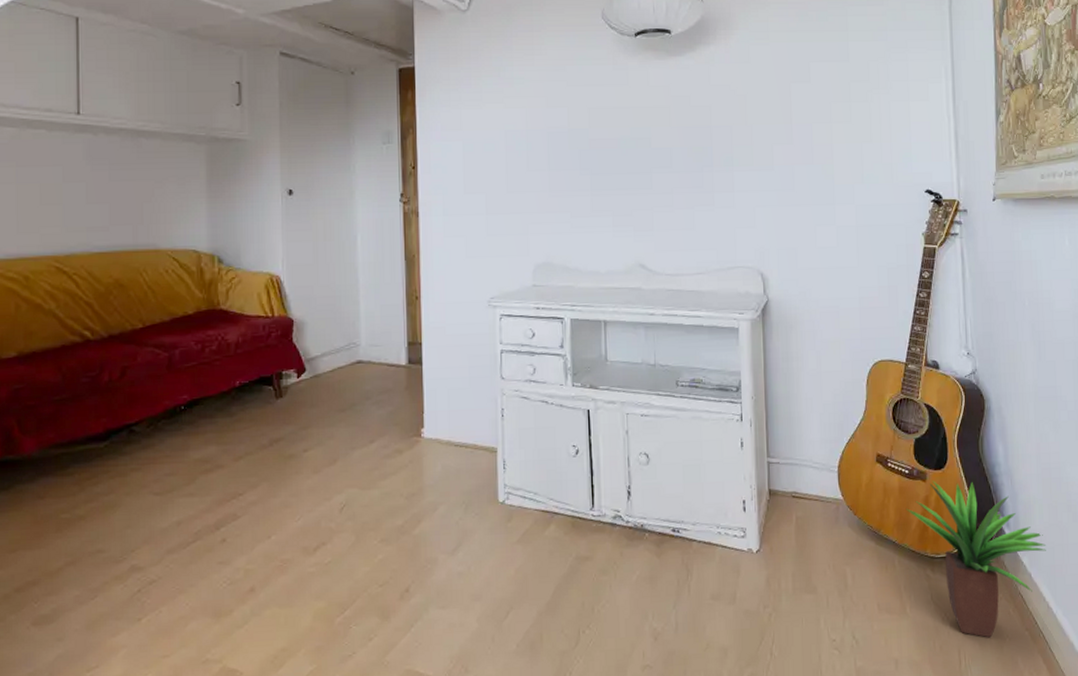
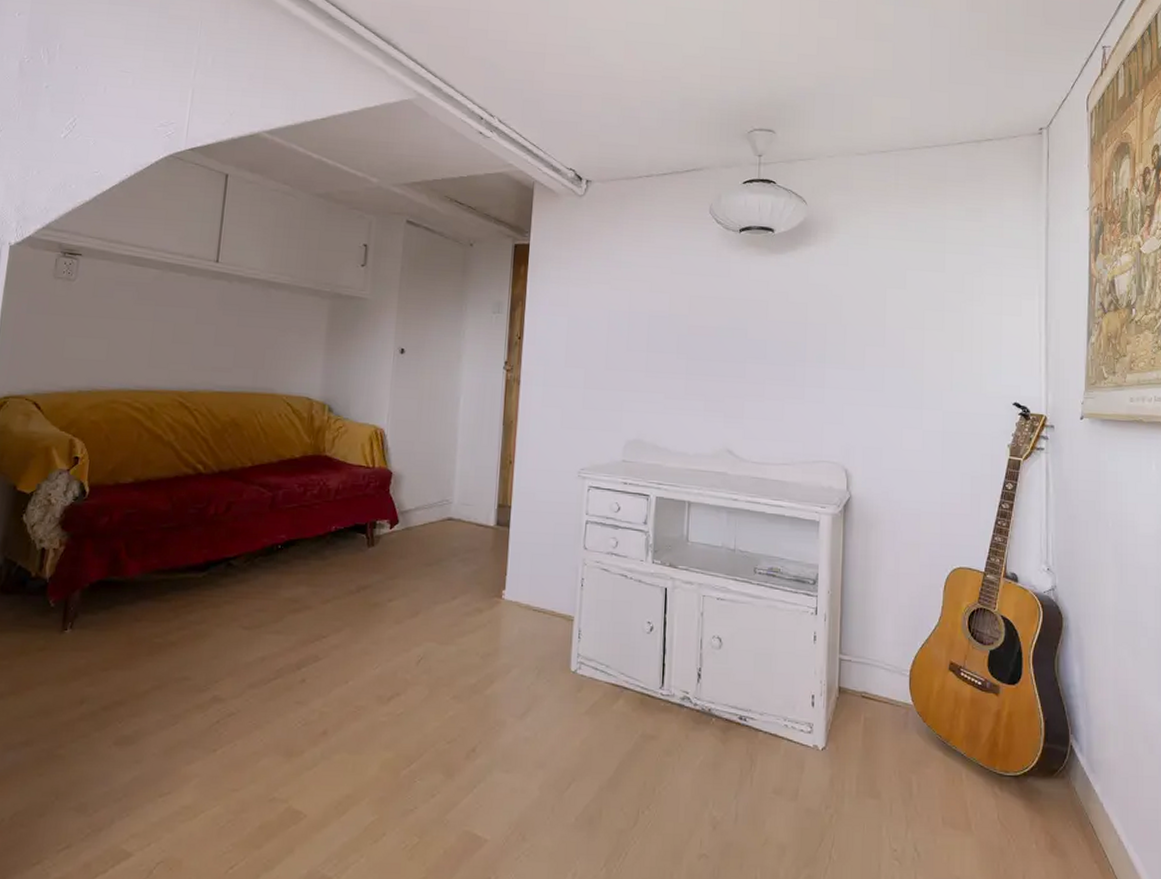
potted plant: present [905,481,1046,638] -> none [976,695,1120,867]

